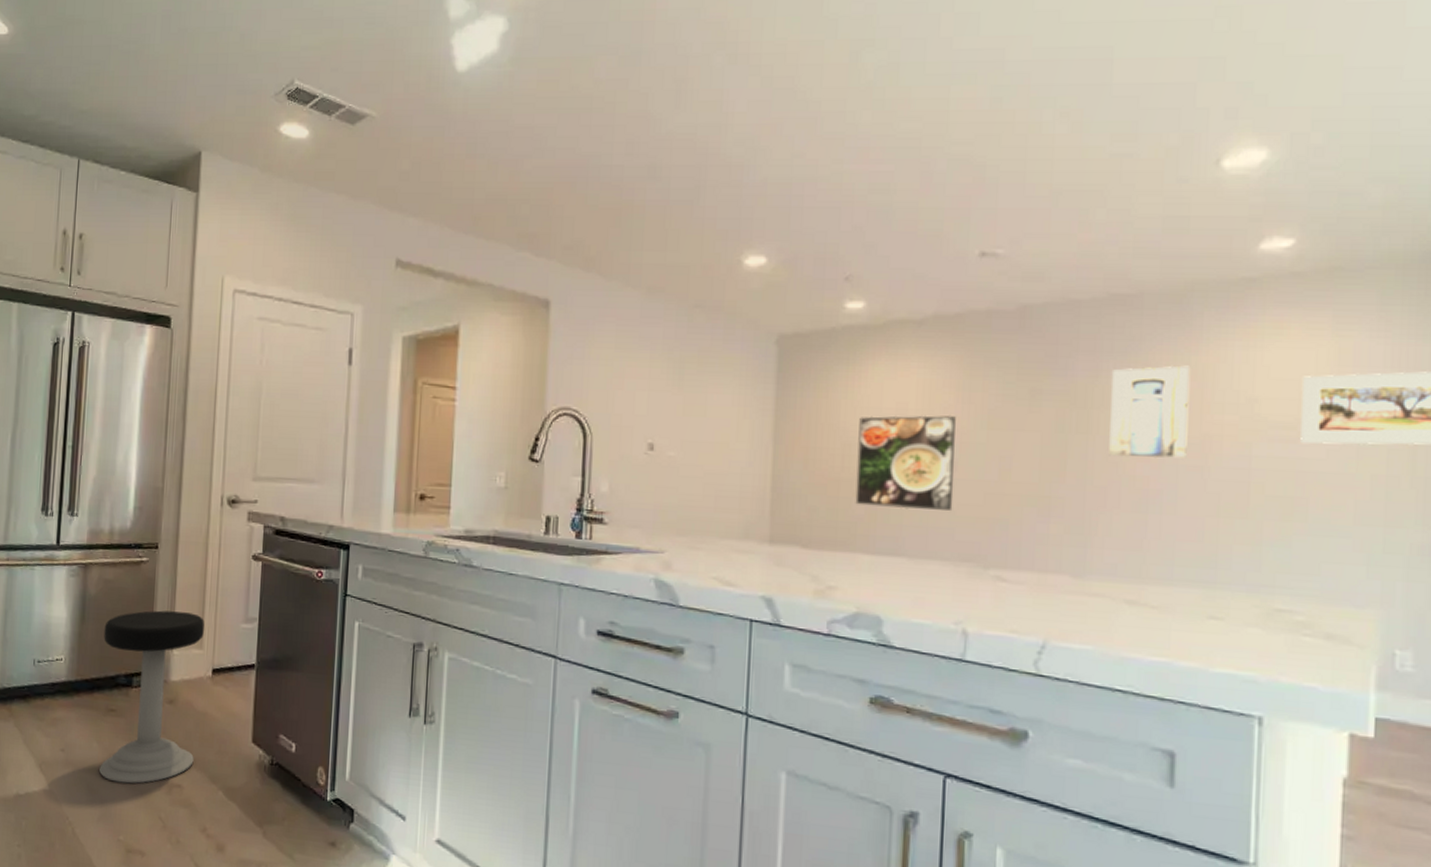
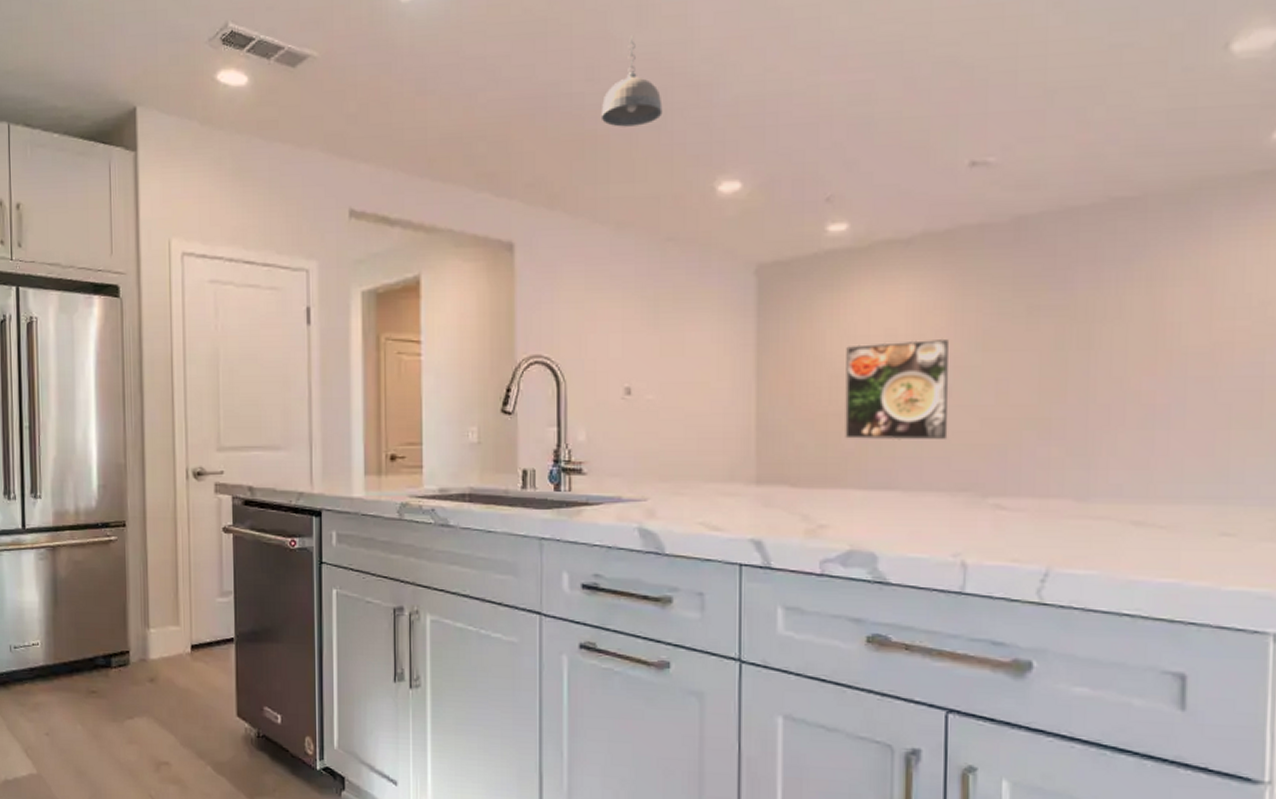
stool: present [99,610,204,784] -> none [78,589,180,764]
pendant light: none [638,117,696,200] -> present [600,36,663,127]
wall art: present [1109,365,1191,458] -> none [1112,270,1199,372]

